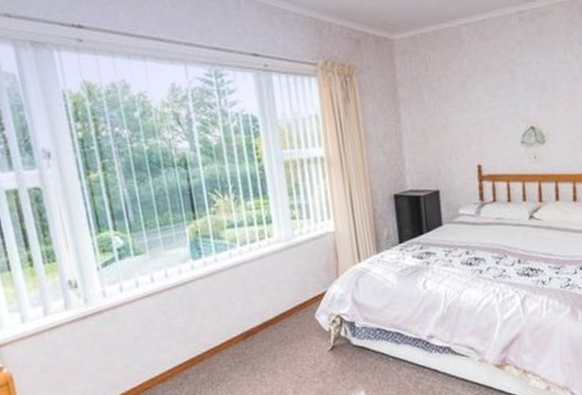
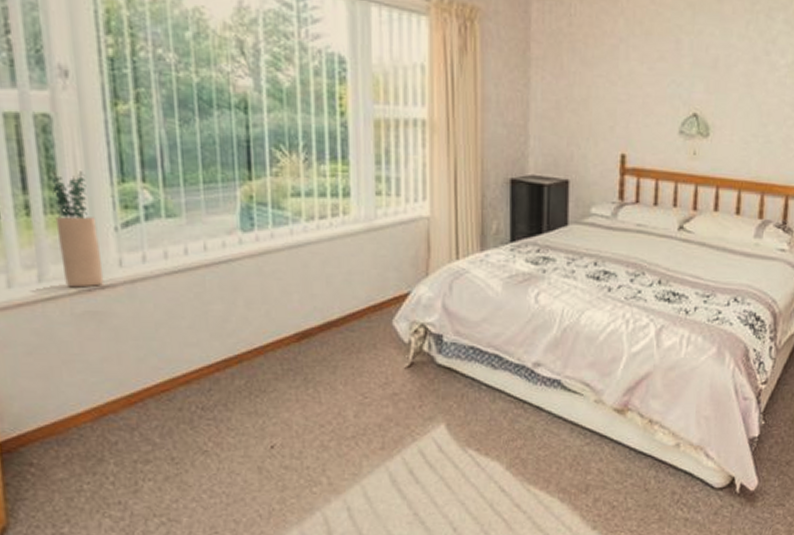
vase: none [46,227,94,317] -> present [51,170,104,288]

